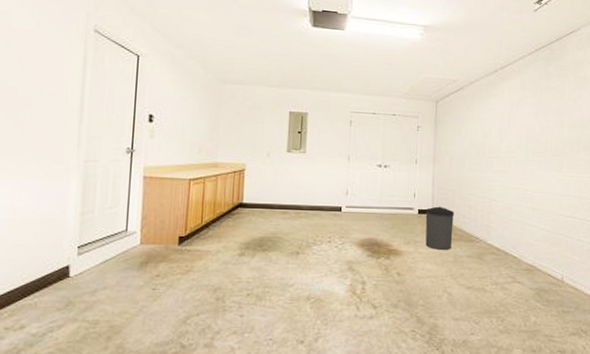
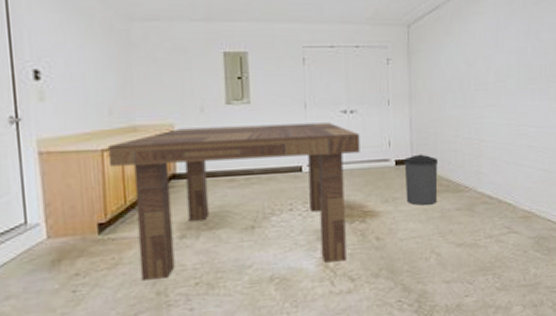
dining table: none [193,168,391,290] -> present [107,122,360,281]

